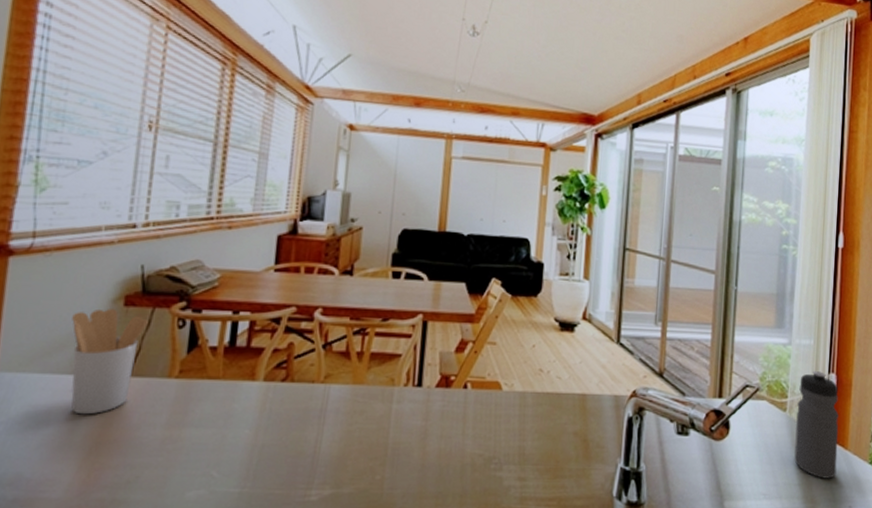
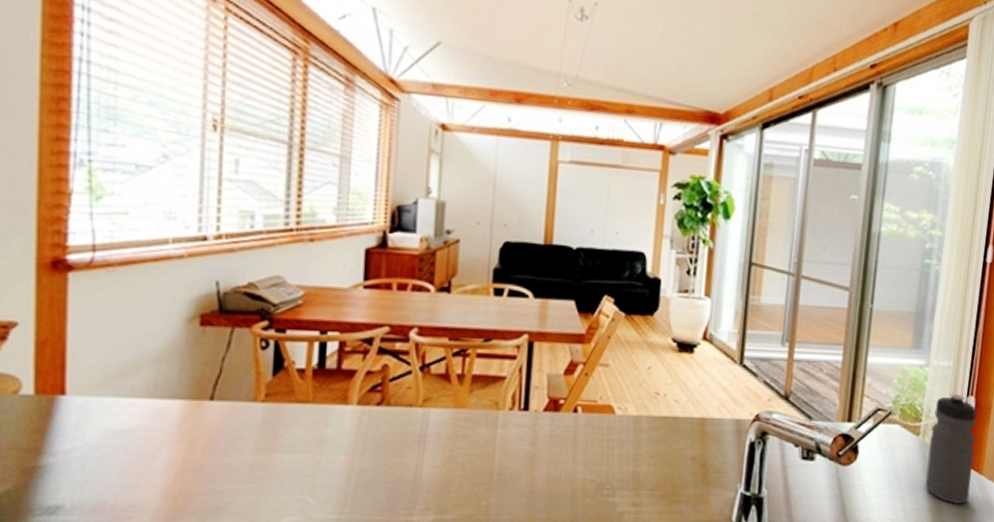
utensil holder: present [71,309,148,415] -> none [144,329,228,440]

